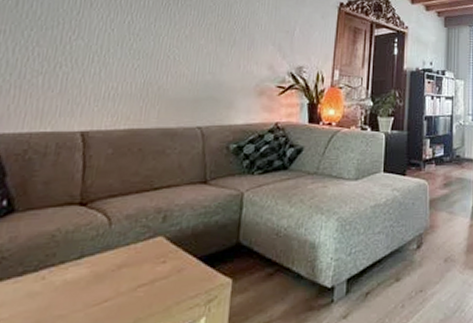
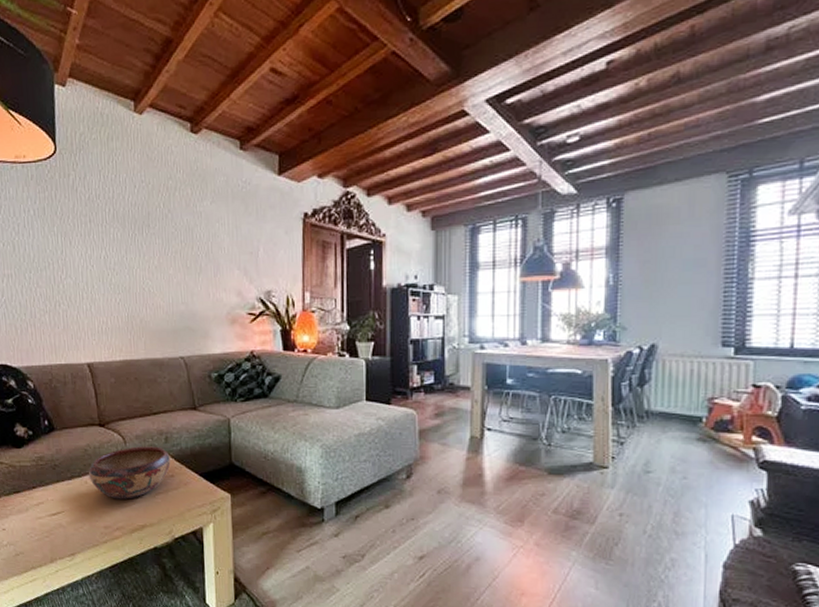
decorative bowl: none [50,227,166,297] -> present [89,446,171,500]

